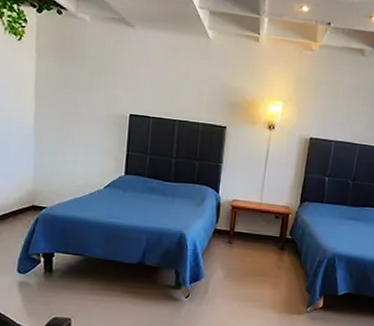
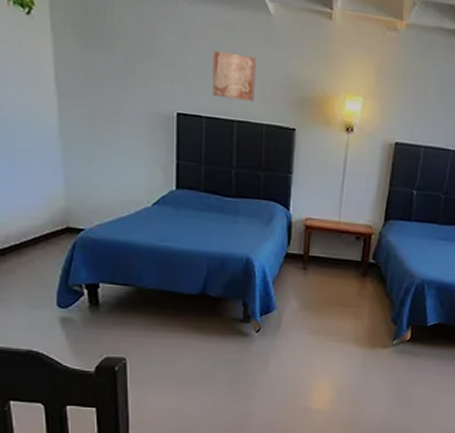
wall art: none [159,65,196,106] -> present [212,50,256,102]

